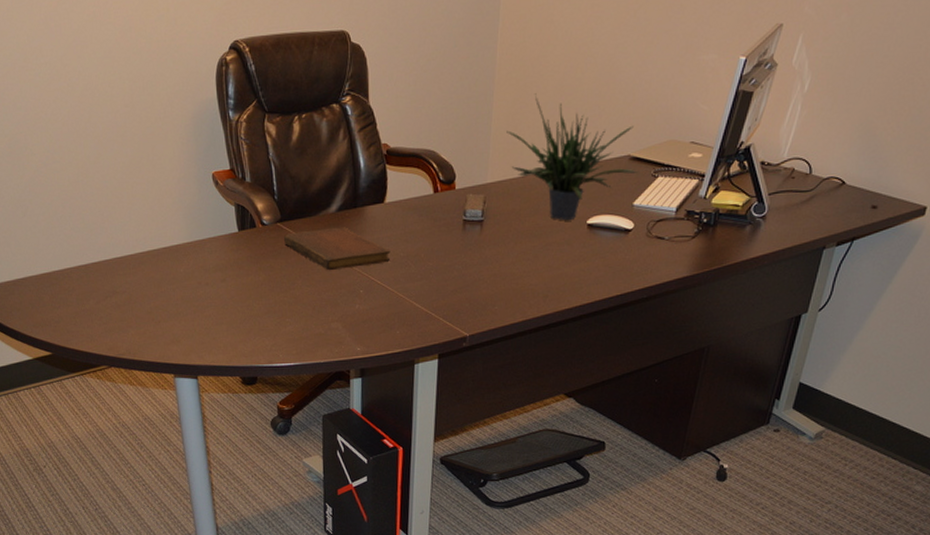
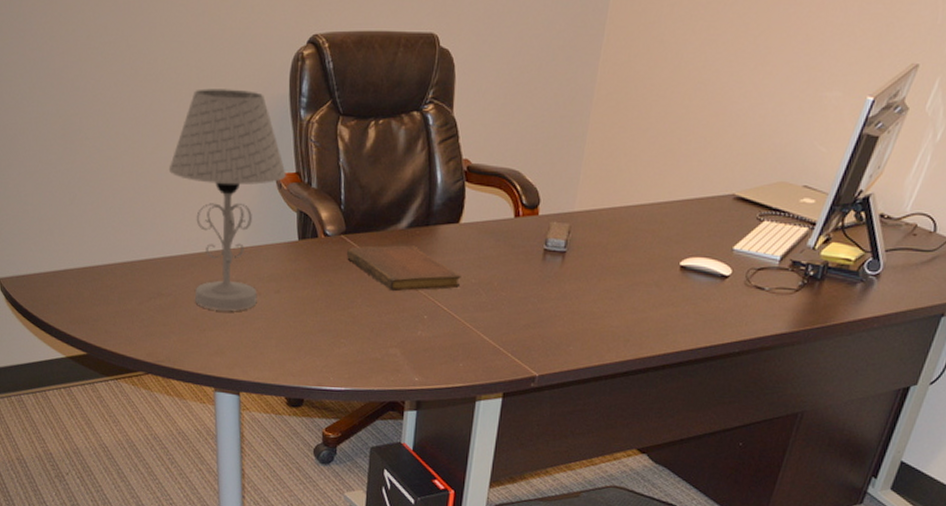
table lamp: none [111,97,221,303] -> present [168,88,286,311]
potted plant: present [506,93,639,220] -> none [600,118,743,259]

